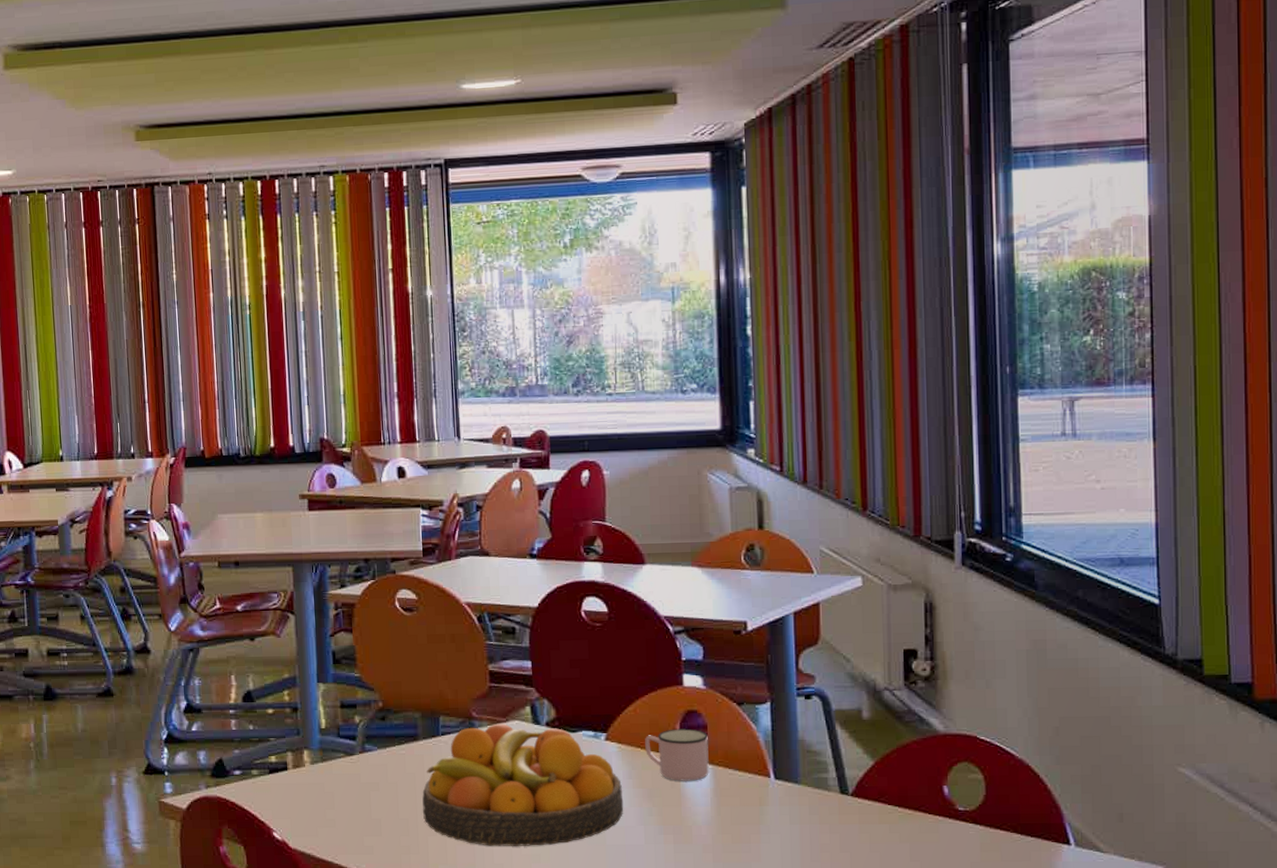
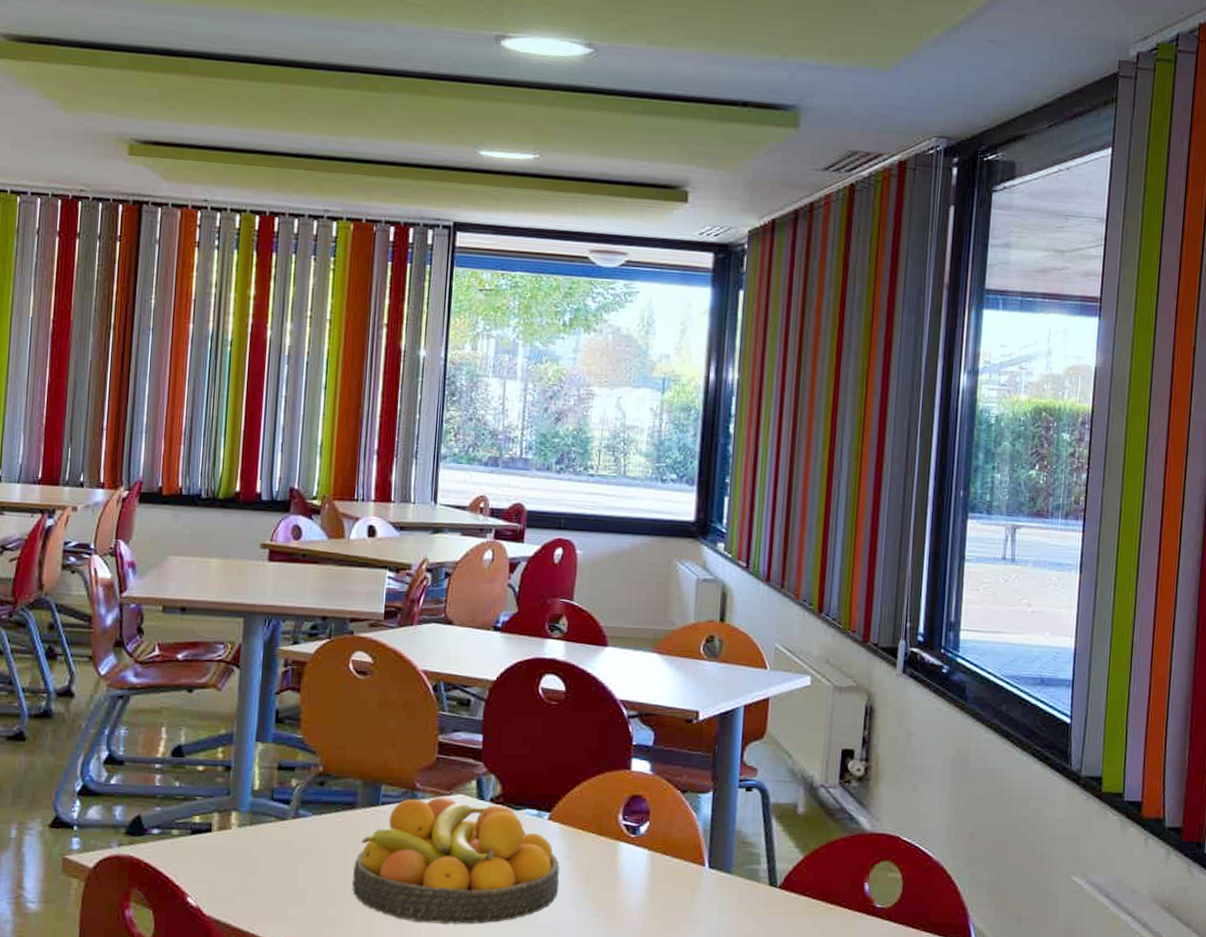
mug: present [645,728,709,781] -> none [587,812,650,866]

